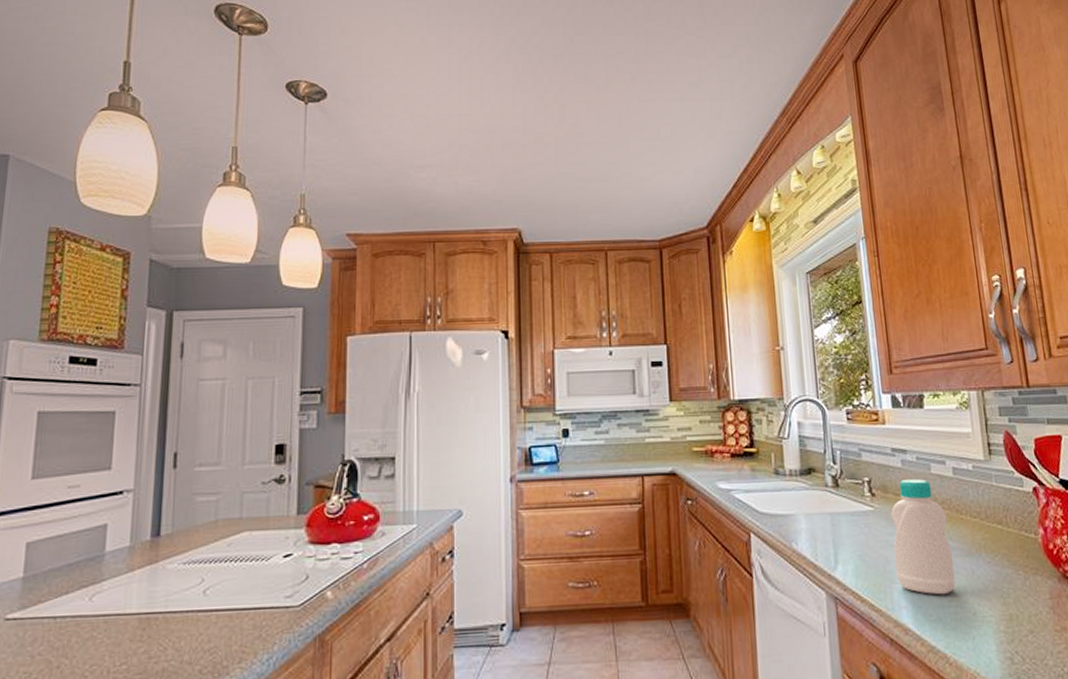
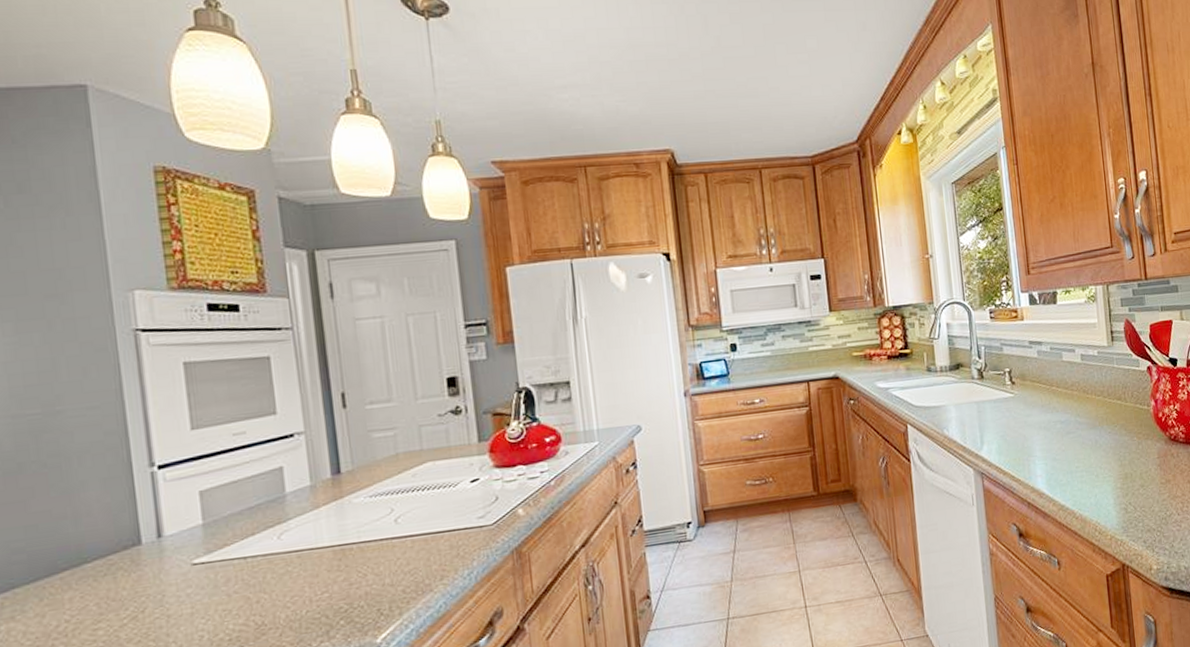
bottle: present [891,478,956,595] -> none [1029,366,1082,463]

